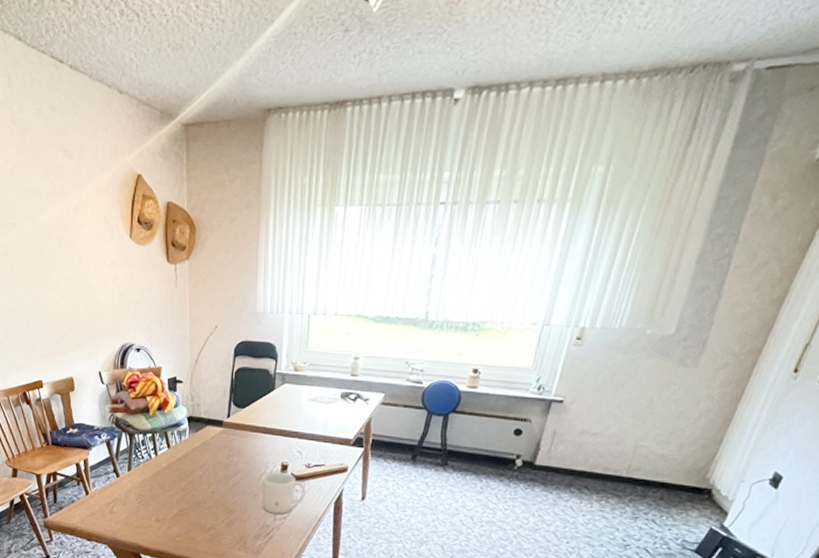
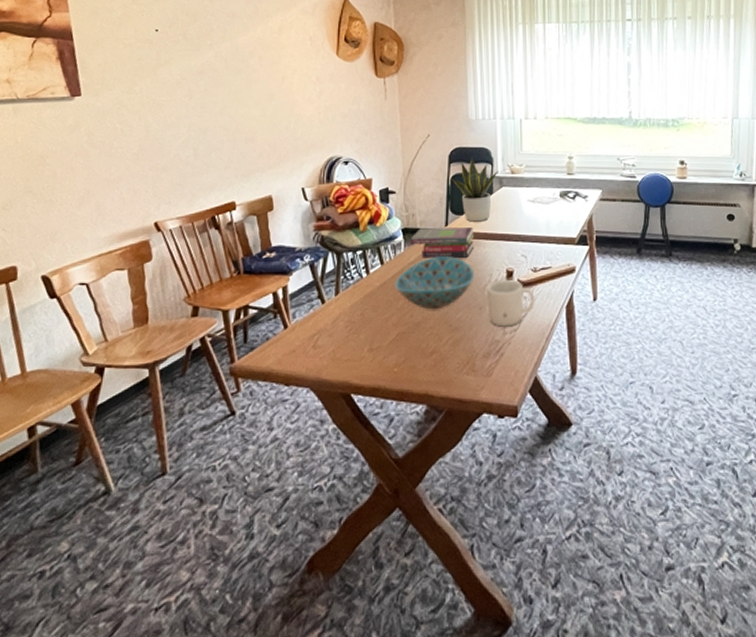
bowl: none [179,445,252,493] -> present [394,256,475,310]
books: none [195,418,253,450] -> present [411,227,473,259]
potted plant: none [236,351,283,416] -> present [452,157,499,222]

